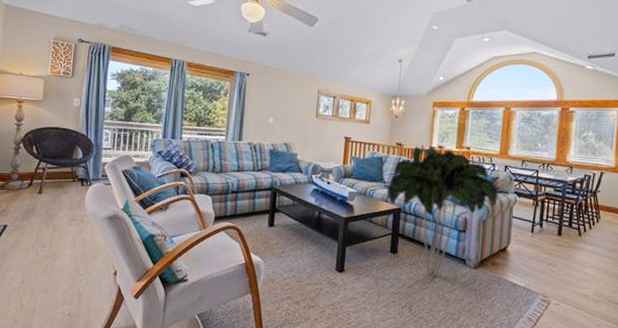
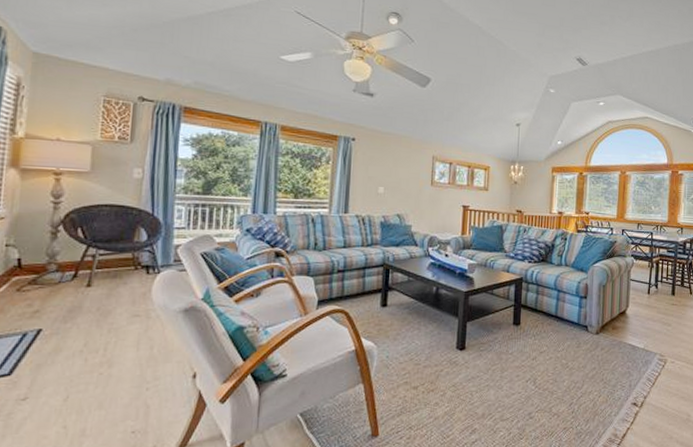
indoor plant: present [387,144,498,276] -> none [508,211,617,346]

